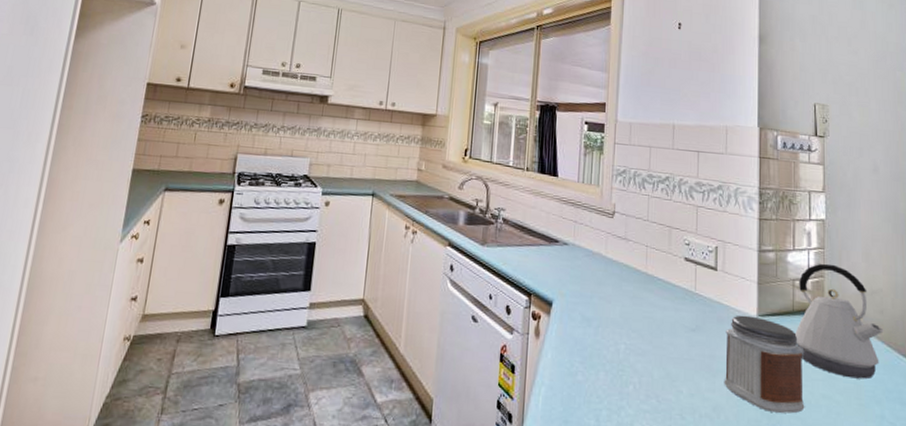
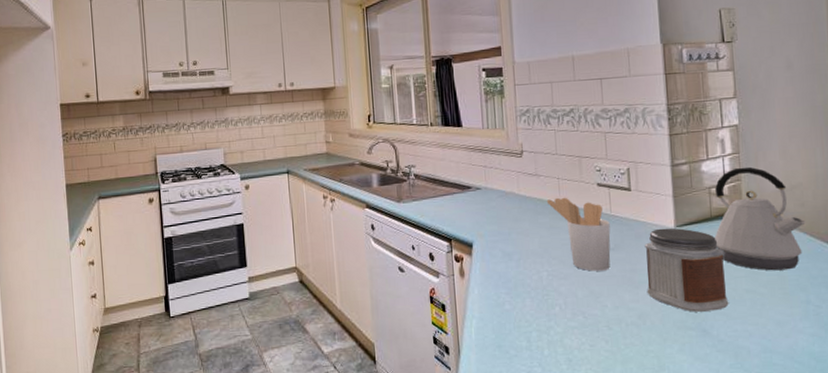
utensil holder: none [632,266,693,352] -> present [546,197,611,271]

